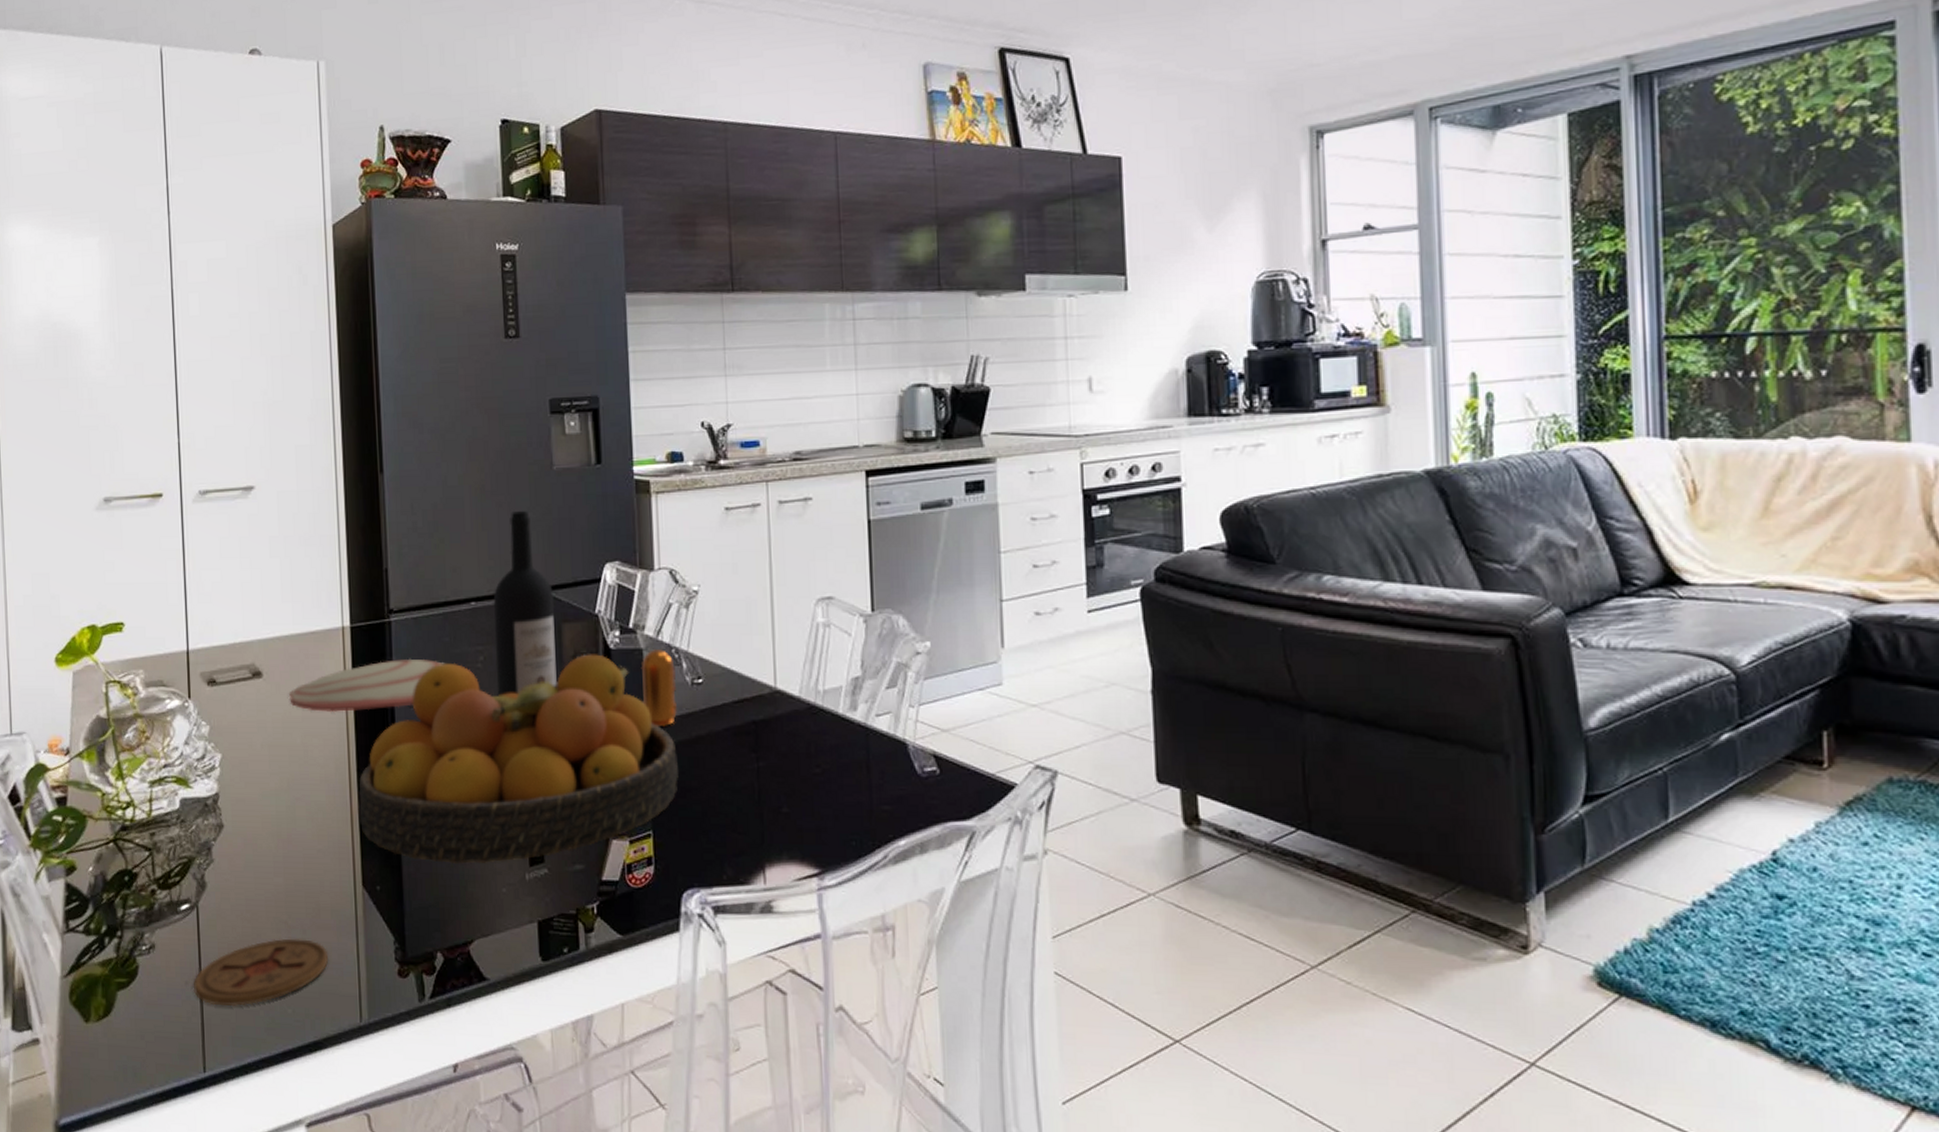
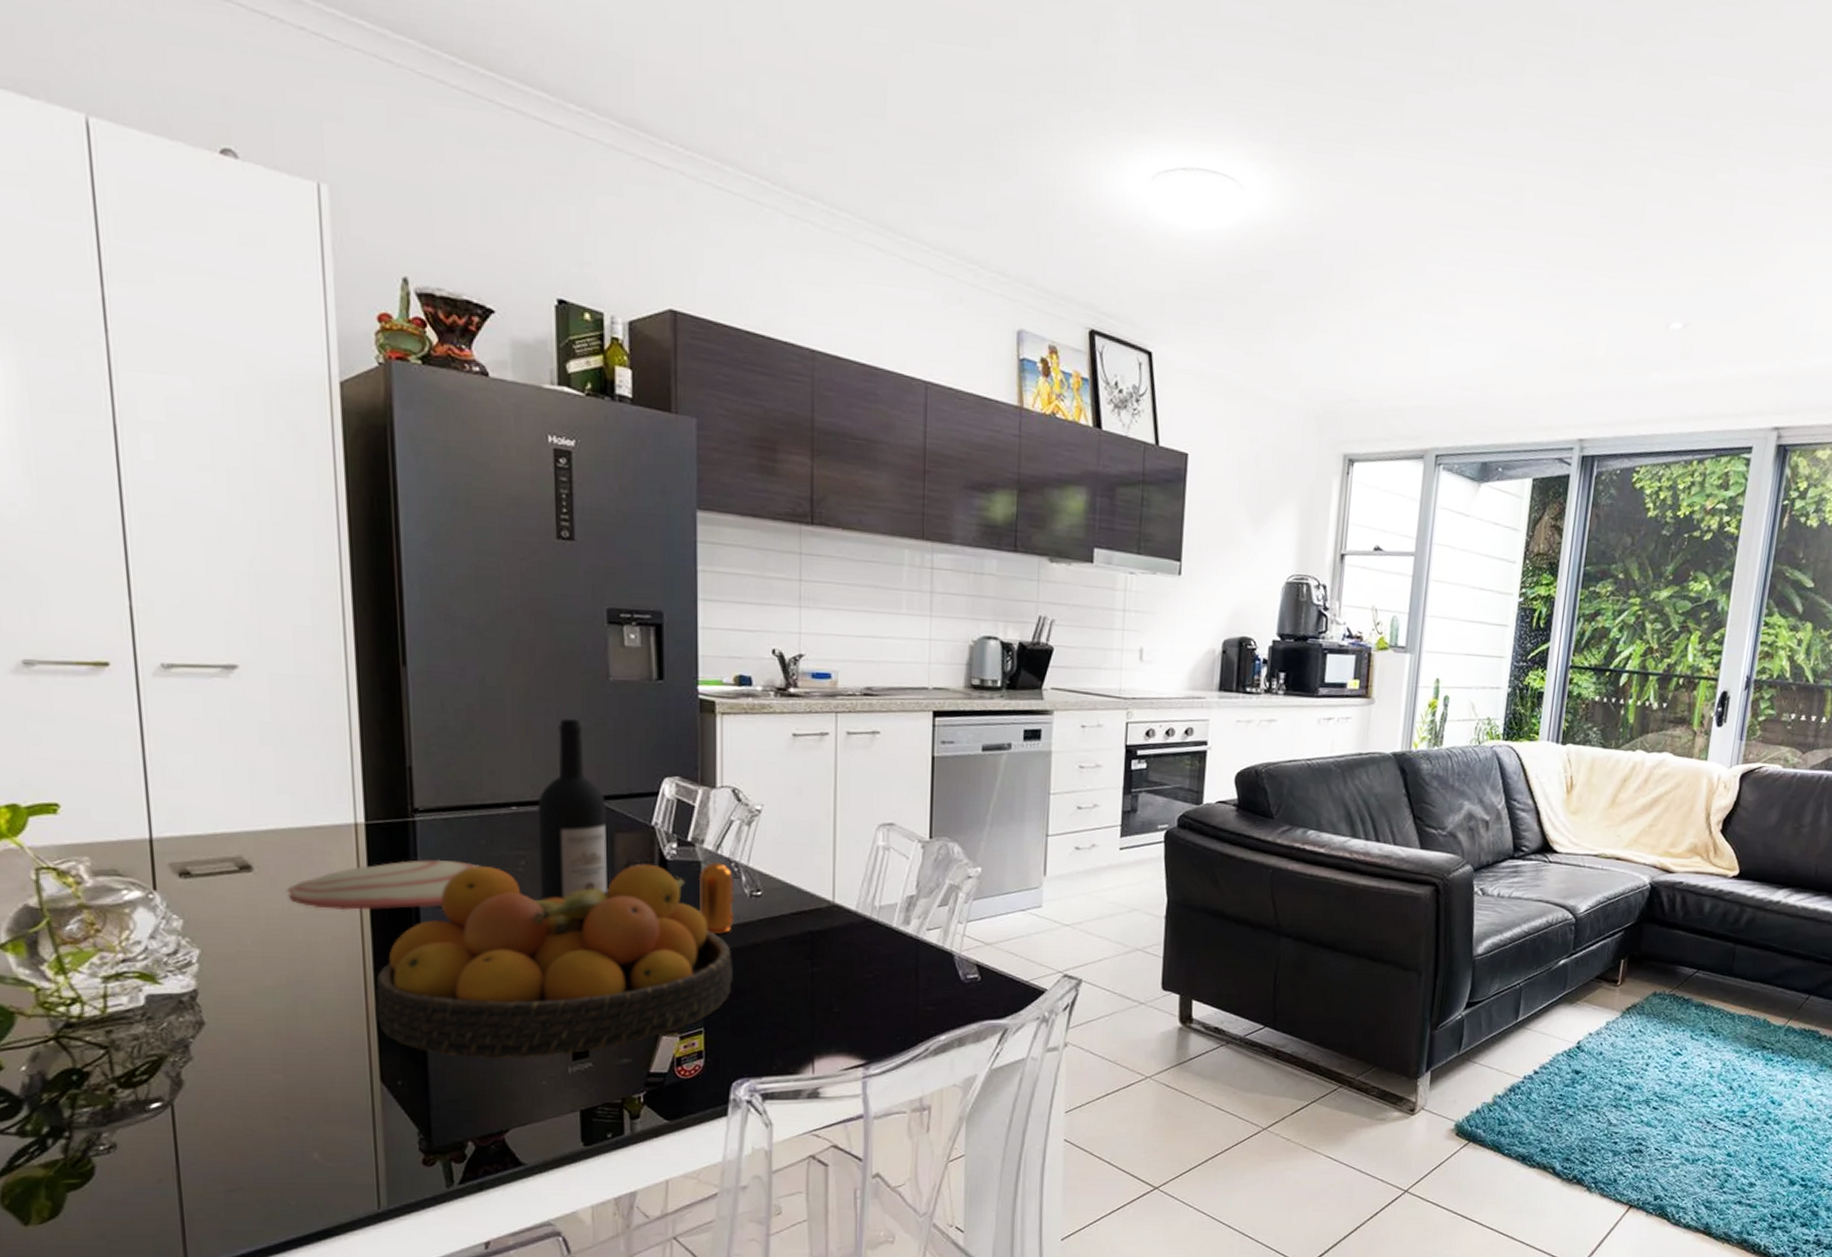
coaster: present [193,938,328,1007] -> none [169,1133,339,1202]

